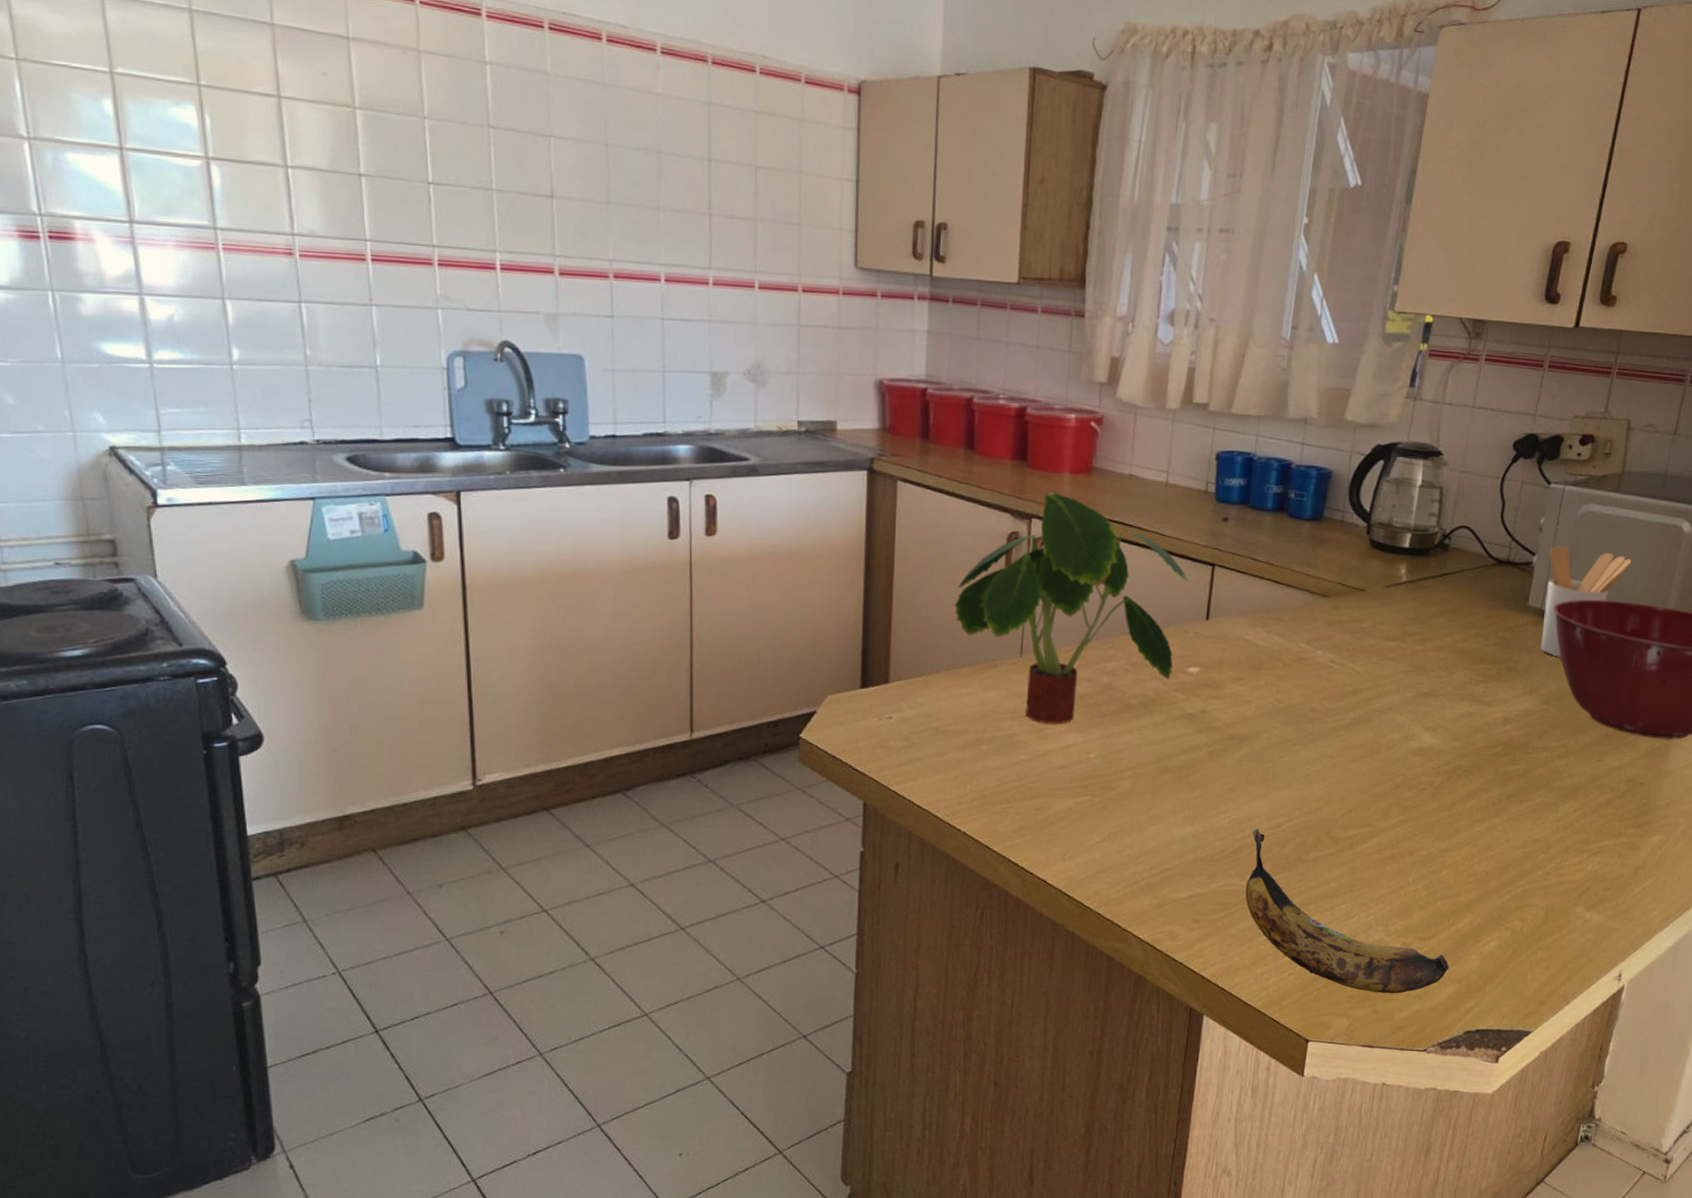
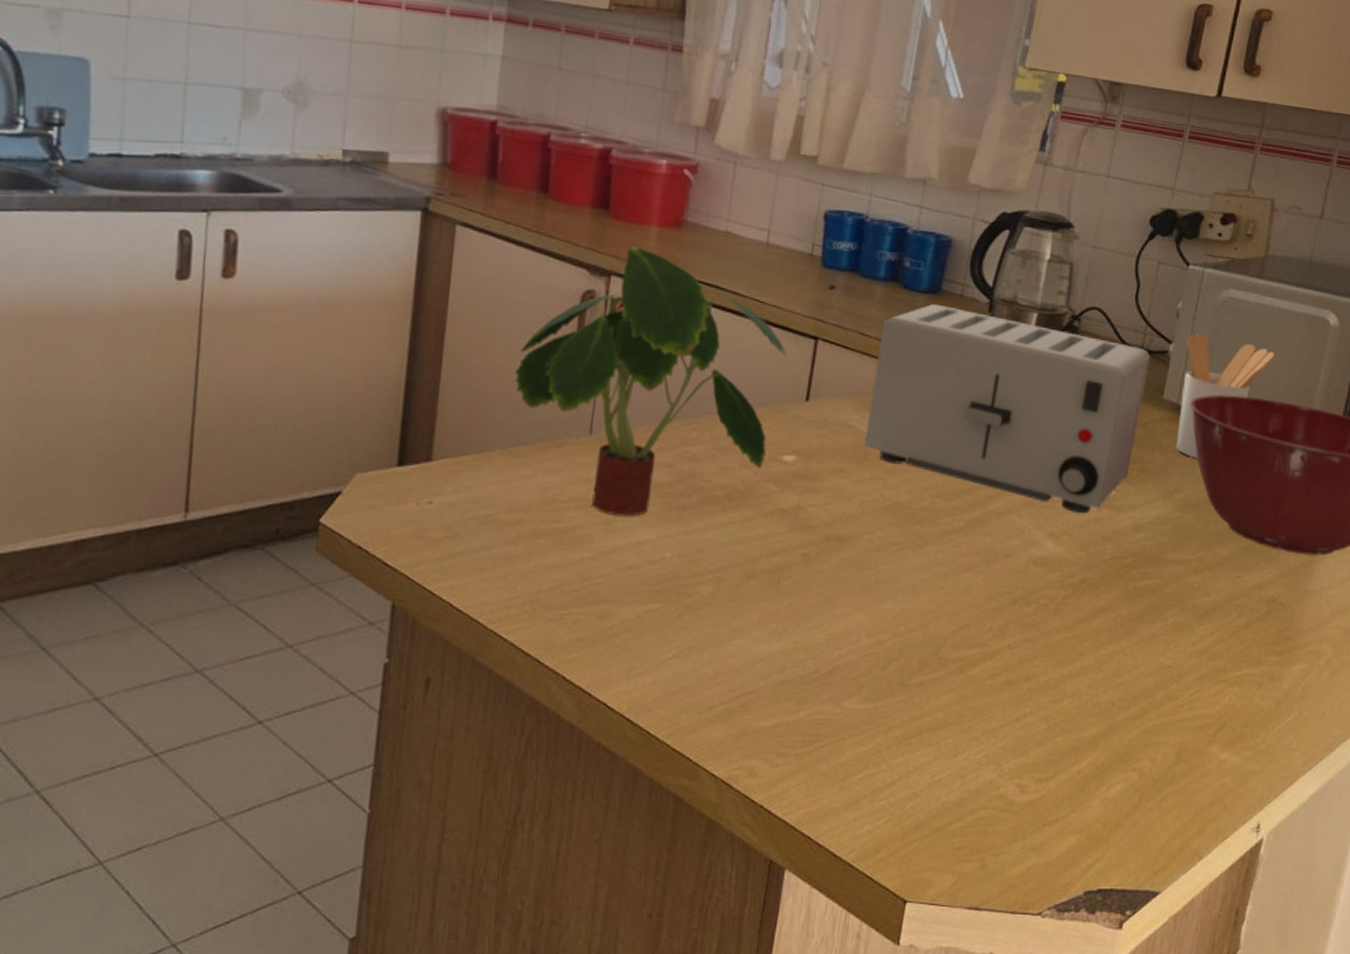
banana: present [1245,828,1449,994] -> none [839,646,1069,846]
toaster: none [1259,529,1516,709] -> present [864,303,1151,514]

